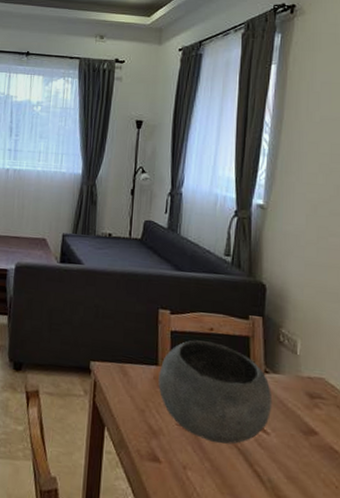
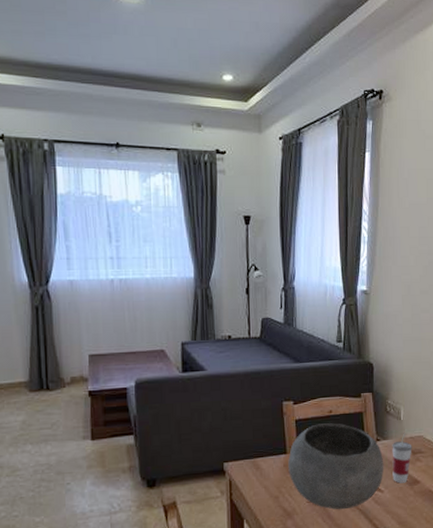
cup: none [282,370,310,430] -> present [392,433,412,483]

